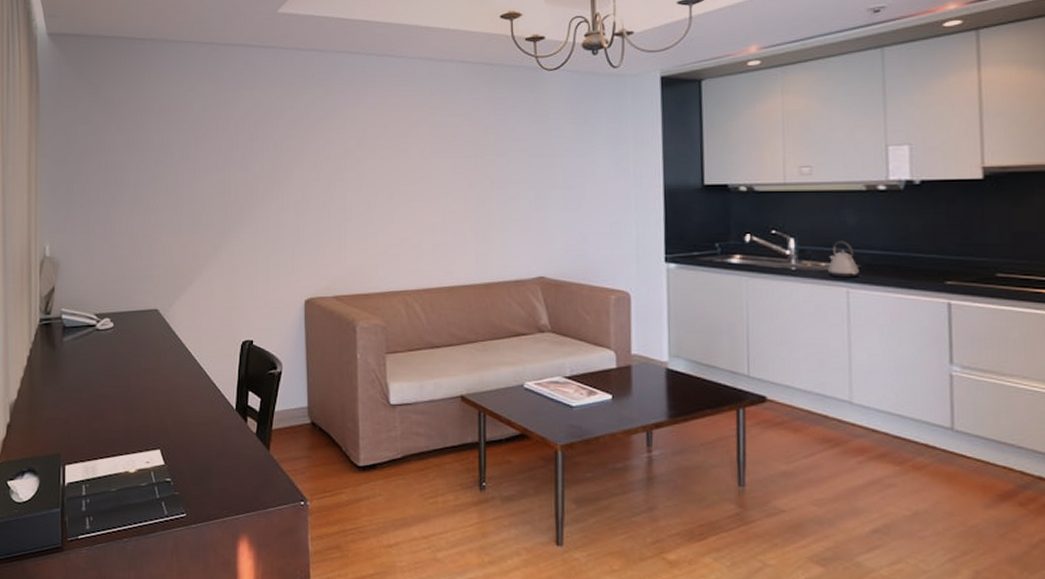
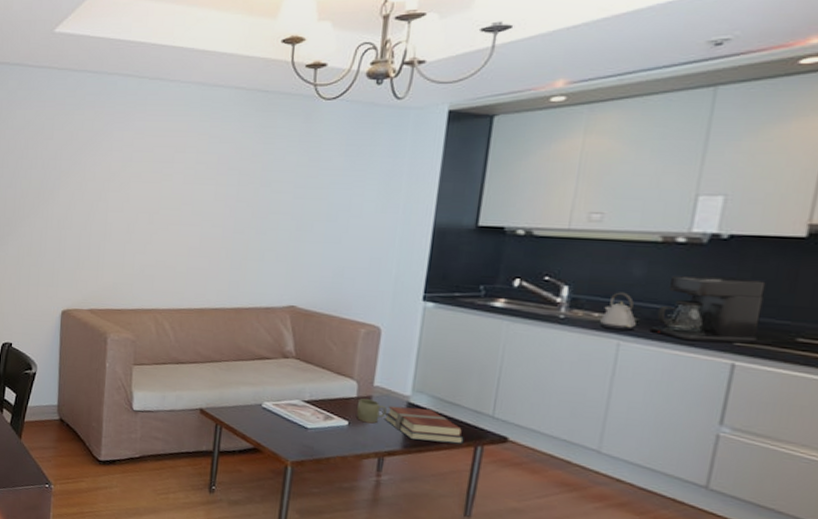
mug: none [618,369,648,395] -> present [356,398,388,424]
books: none [646,374,725,409] -> present [384,405,464,444]
coffee maker: none [872,219,965,284] -> present [649,275,766,344]

